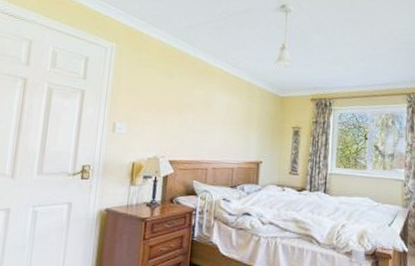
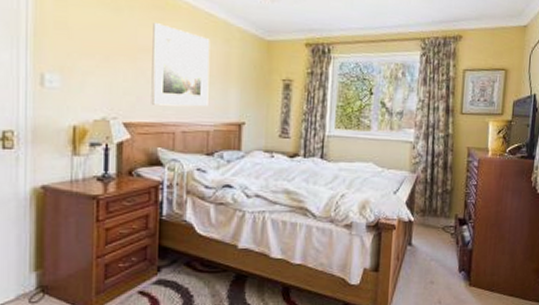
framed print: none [190,85,237,148] -> present [151,23,210,107]

